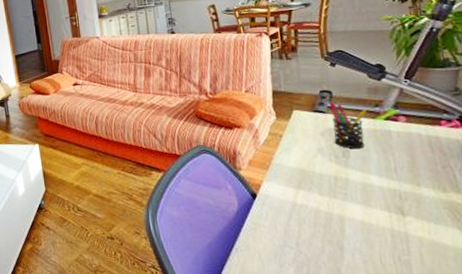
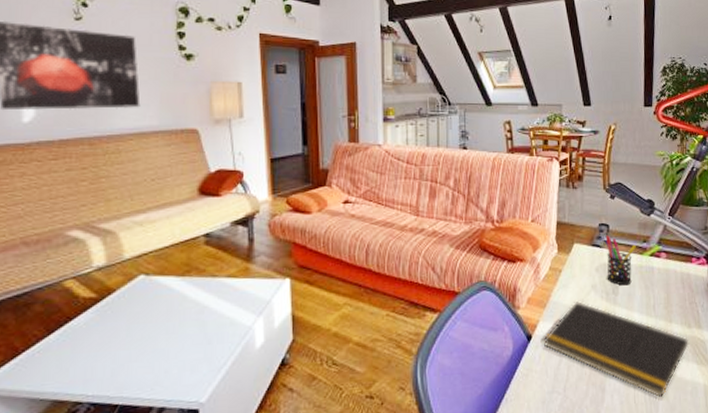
notepad: none [269,163,446,261] -> present [543,300,689,398]

